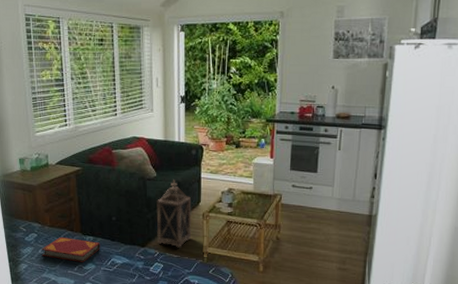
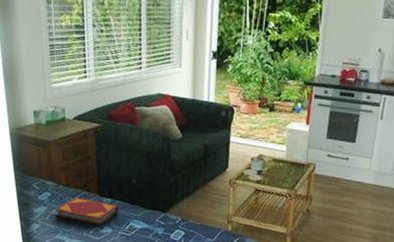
lantern: present [156,180,192,248] -> none [179,142,218,215]

